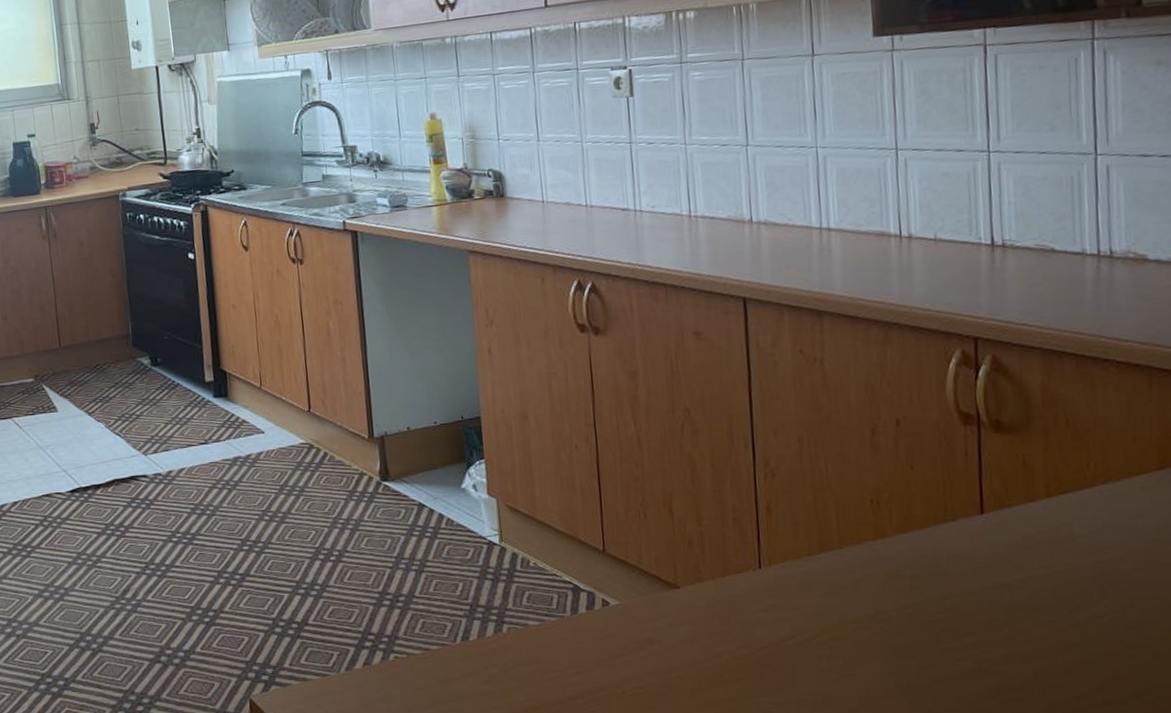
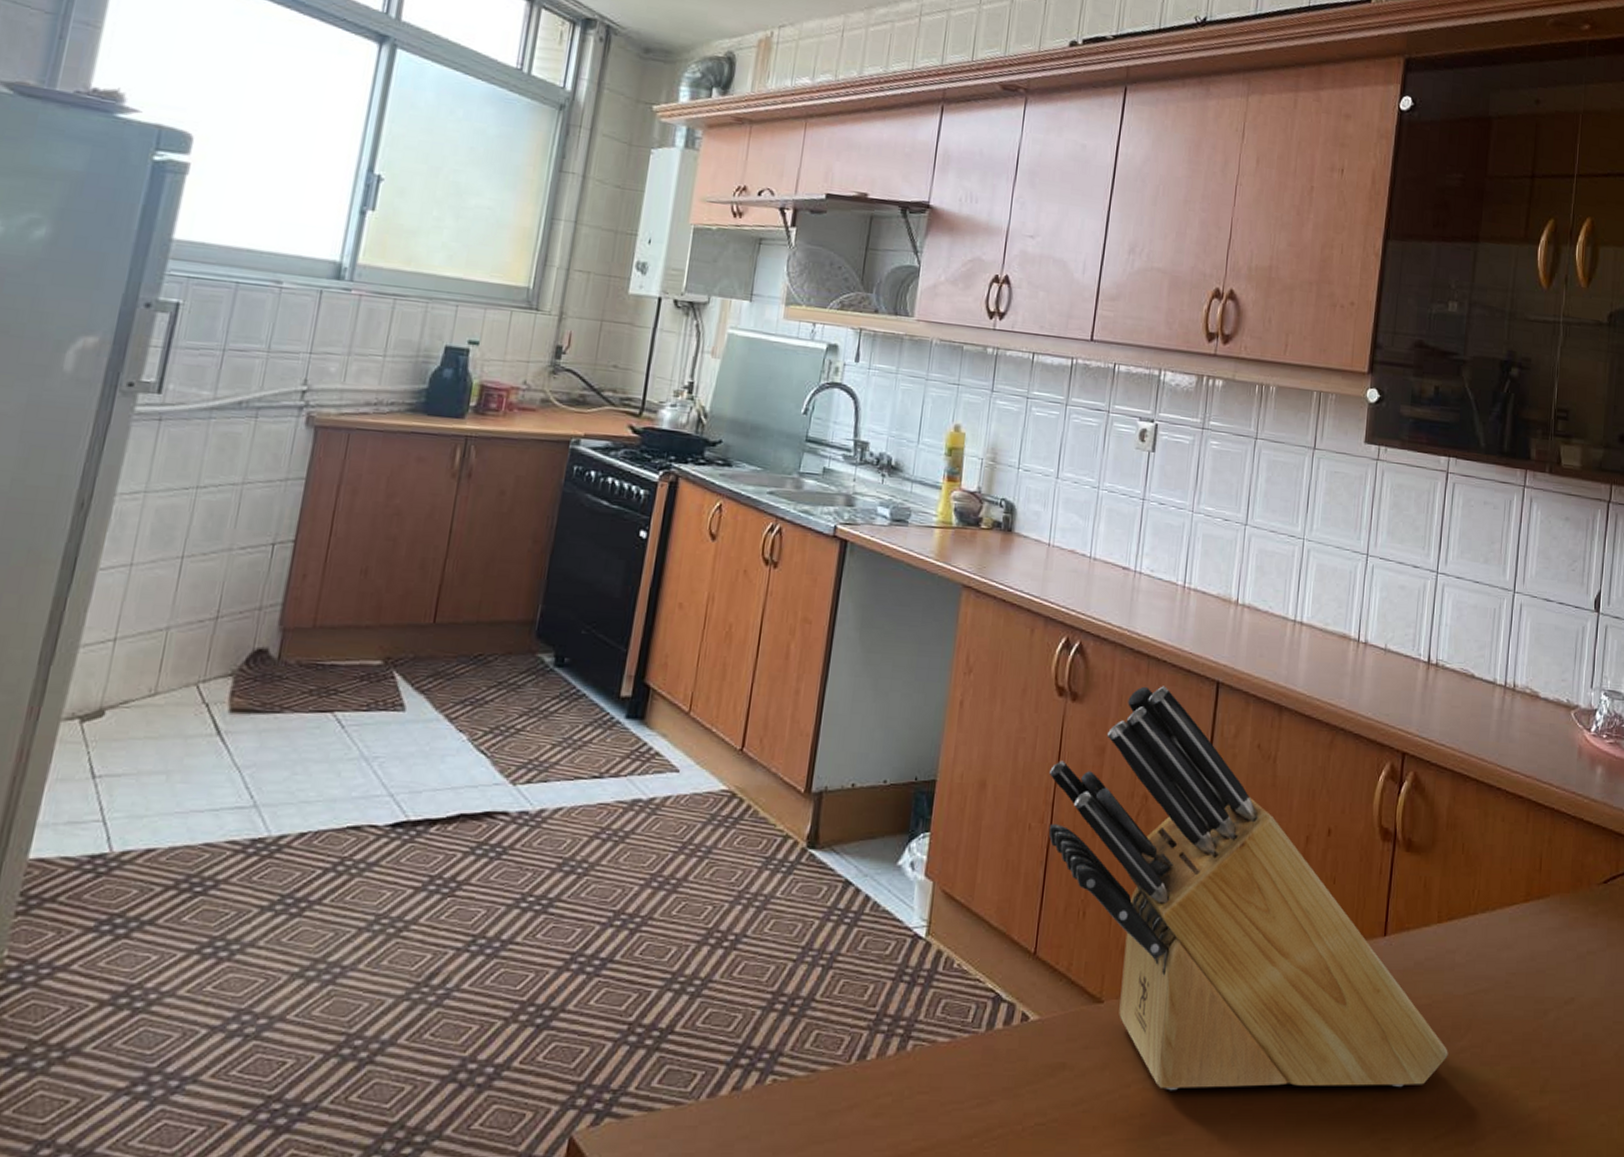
knife block: none [585,309,1080,660] -> present [1048,686,1448,1091]

